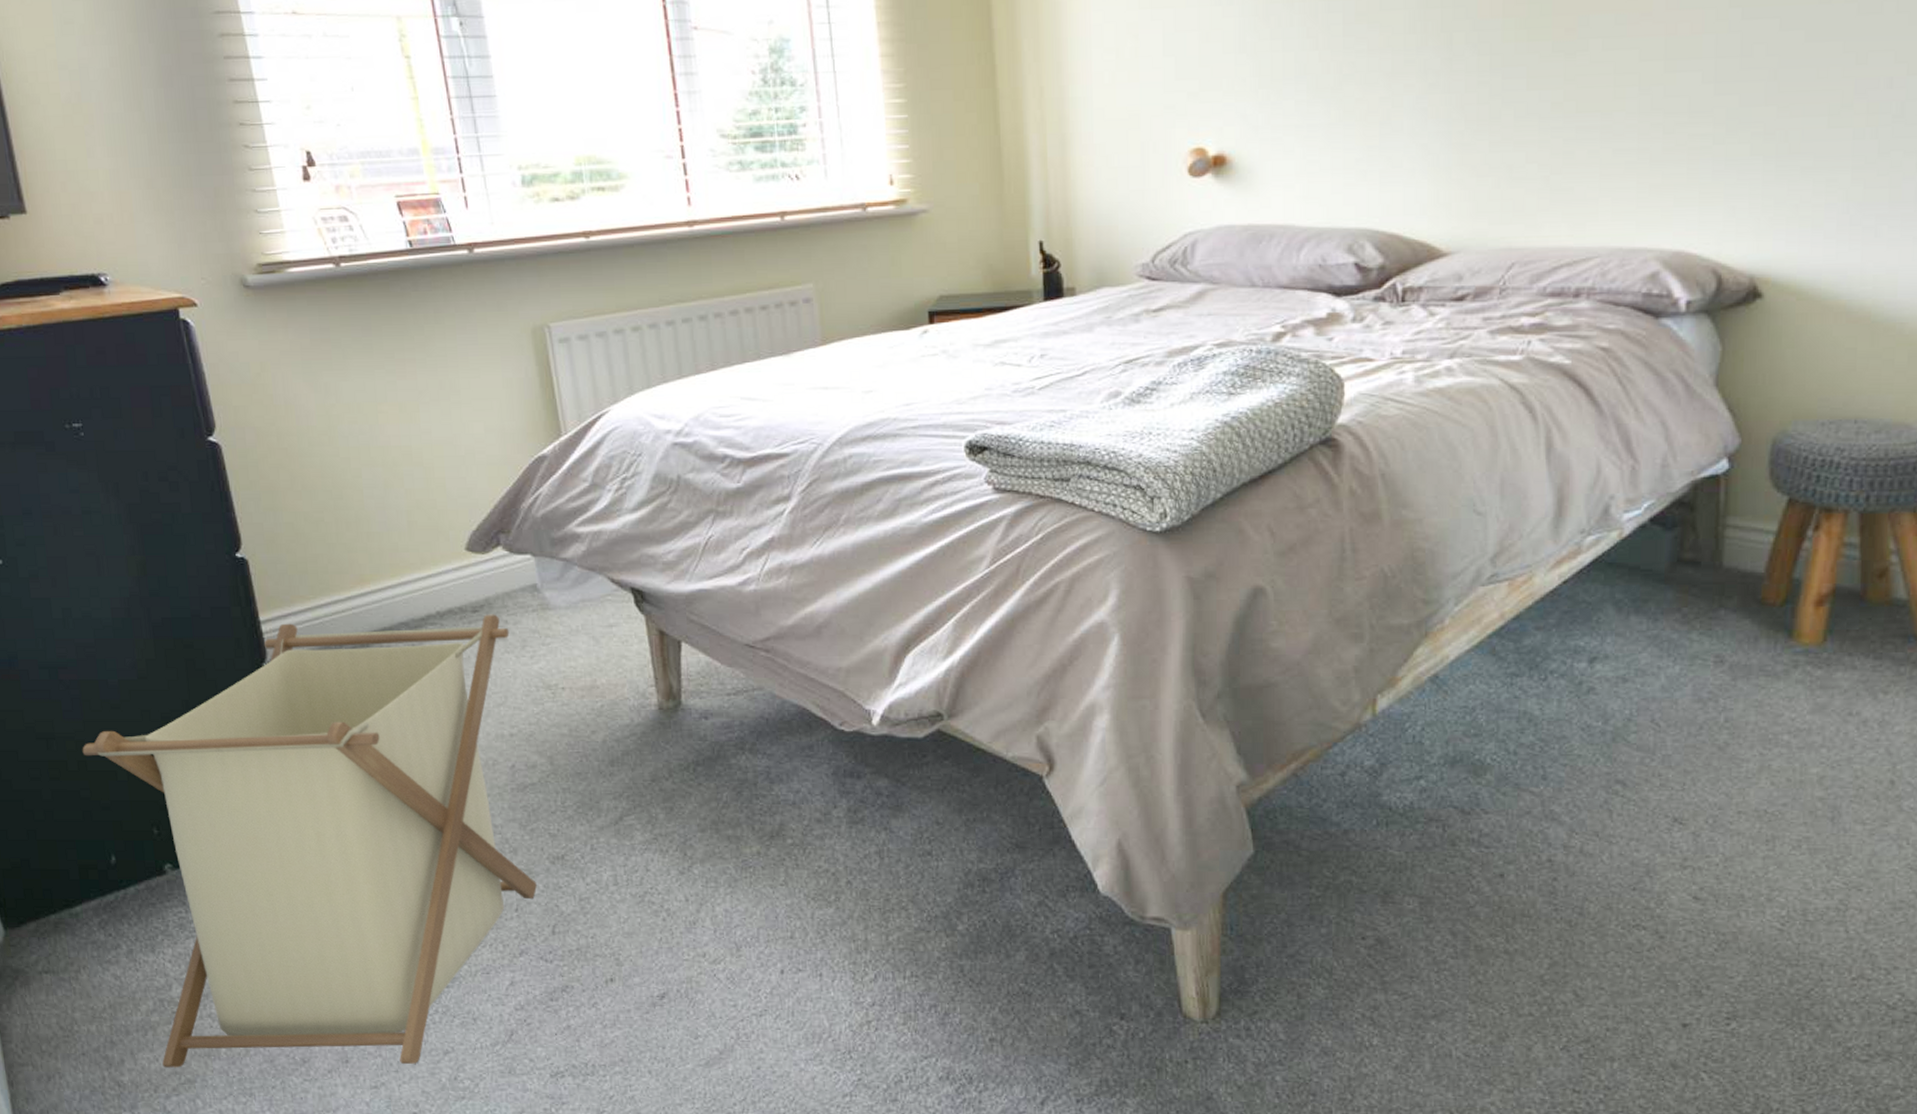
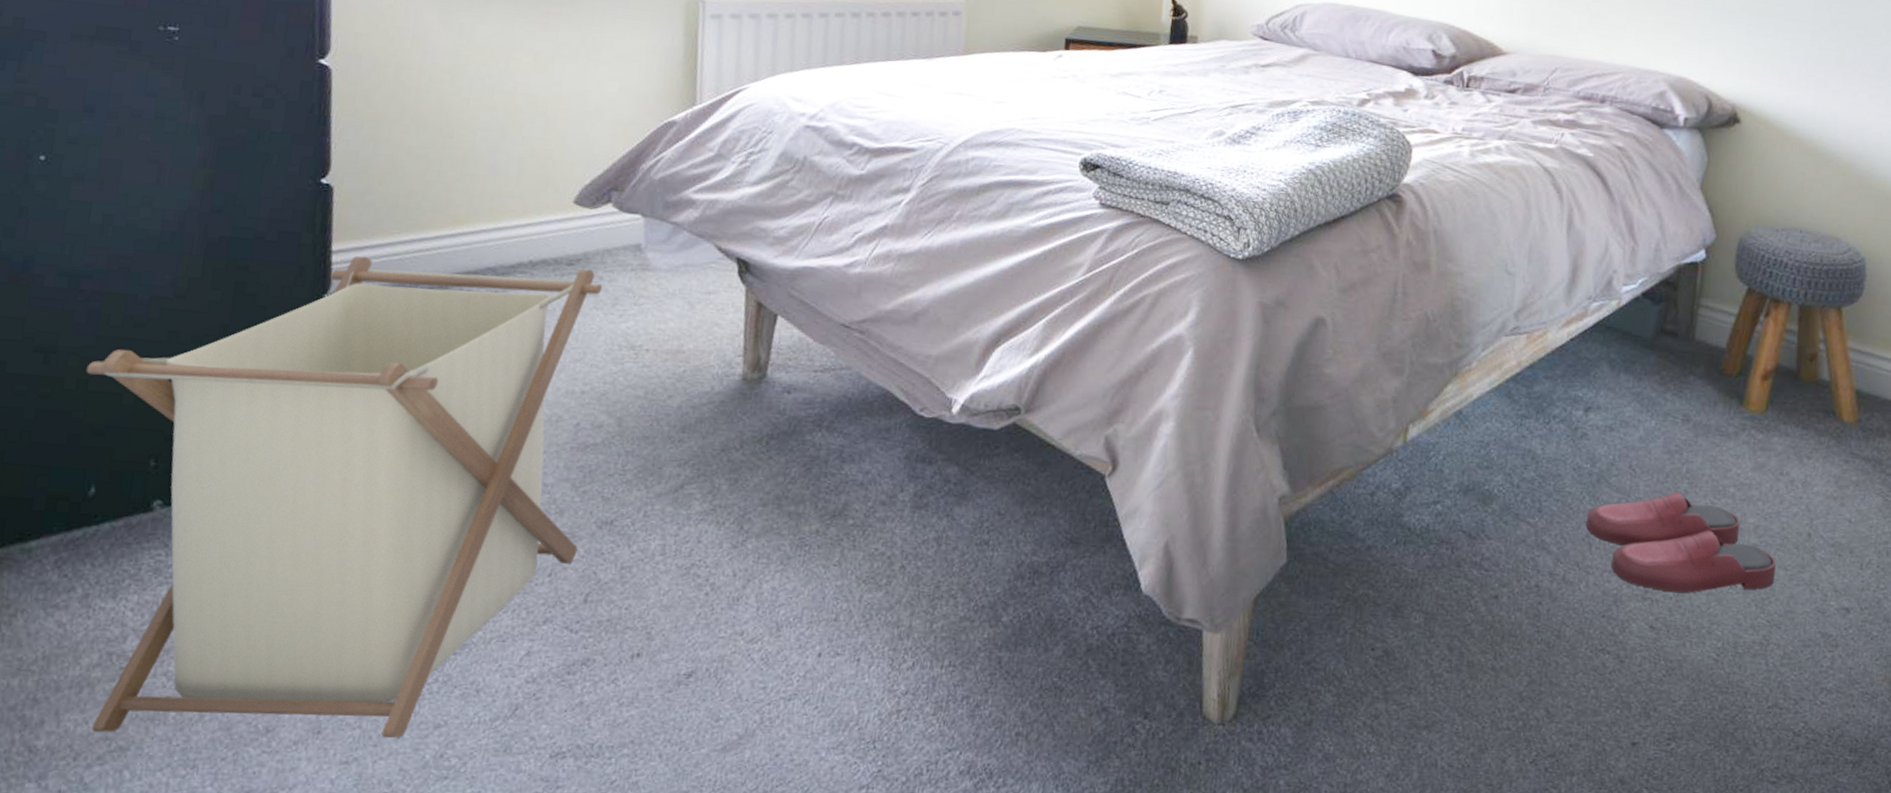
slippers: none [1603,745,1851,857] -> present [1586,492,1777,593]

